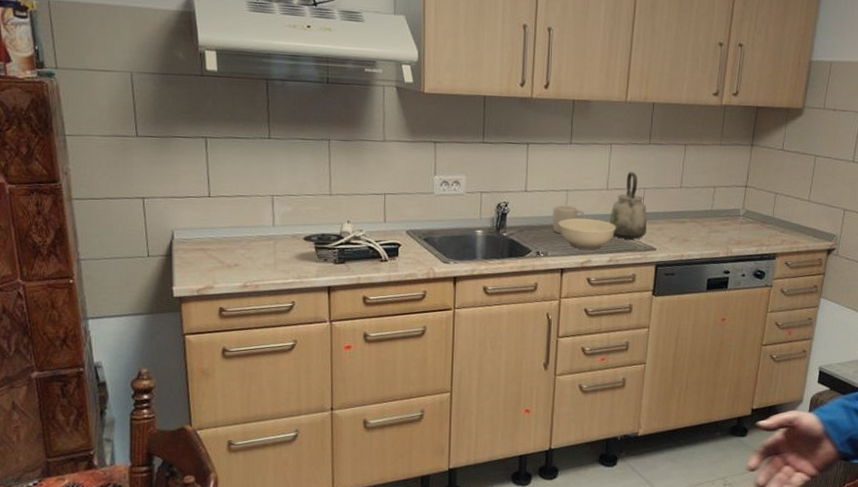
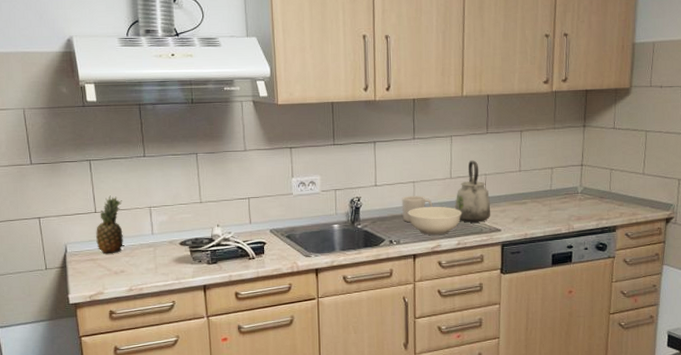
fruit: none [208,180,242,245] -> present [96,196,123,254]

